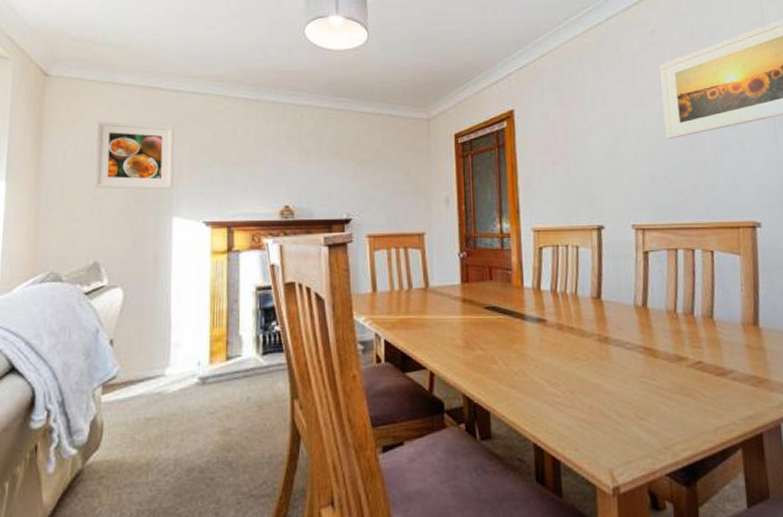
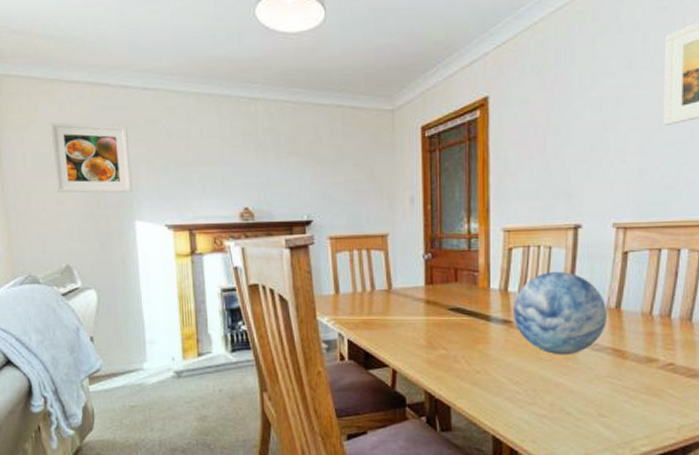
decorative orb: none [547,269,636,353] -> present [514,271,607,354]

